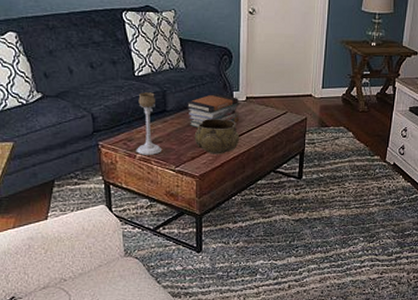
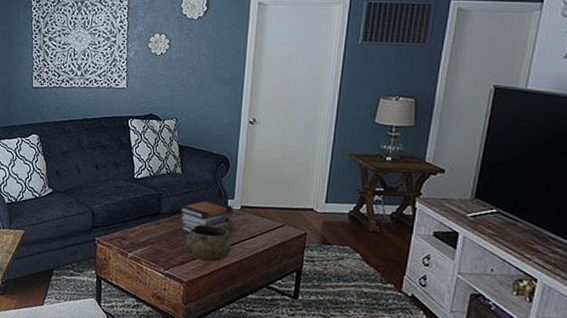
candle holder: present [136,92,161,155] -> none [128,194,152,256]

